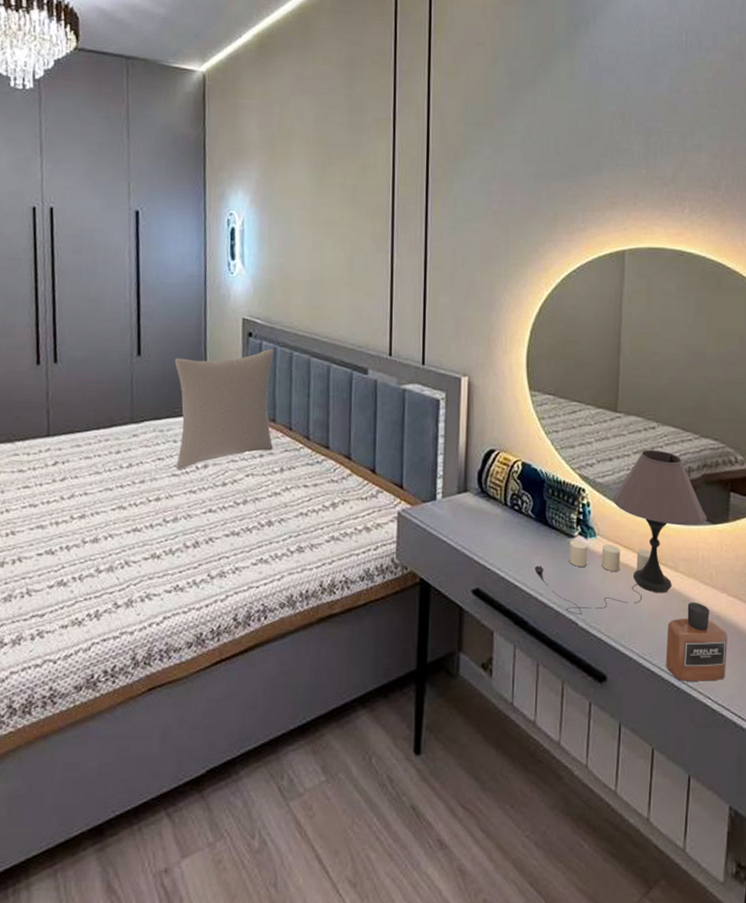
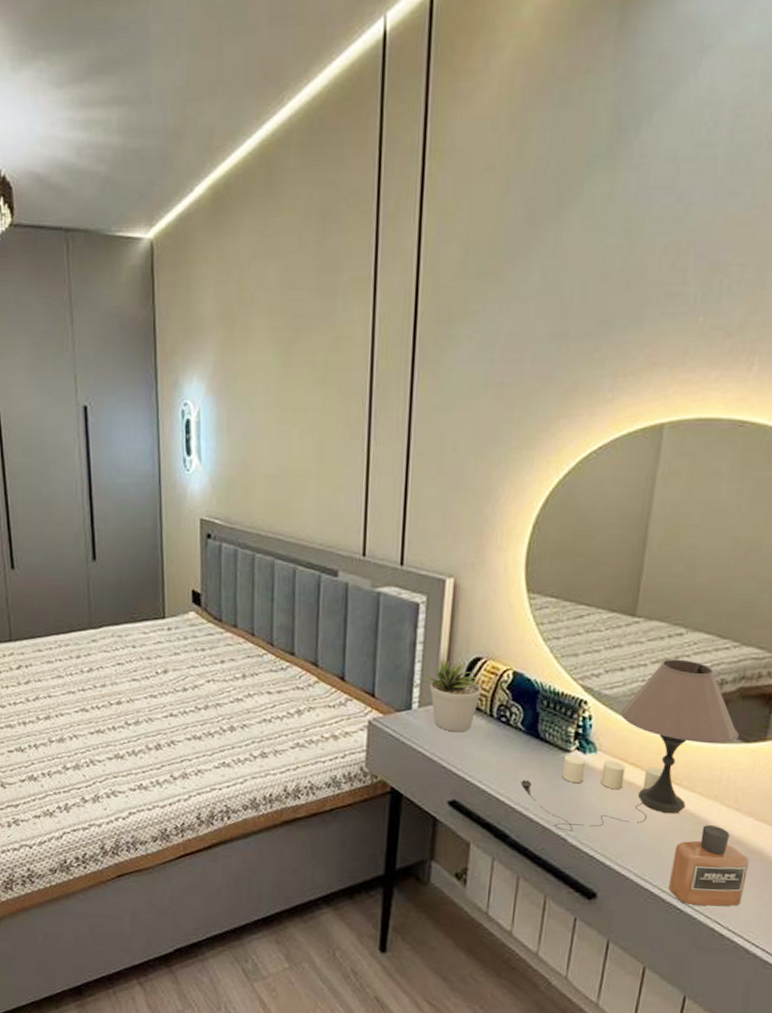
pillow: present [174,348,274,470] -> none [130,550,235,675]
potted plant: none [447,451,496,521] -> present [425,659,482,732]

